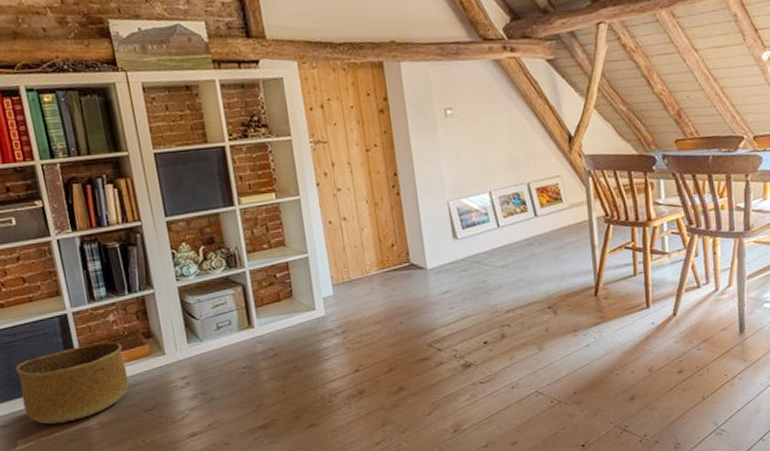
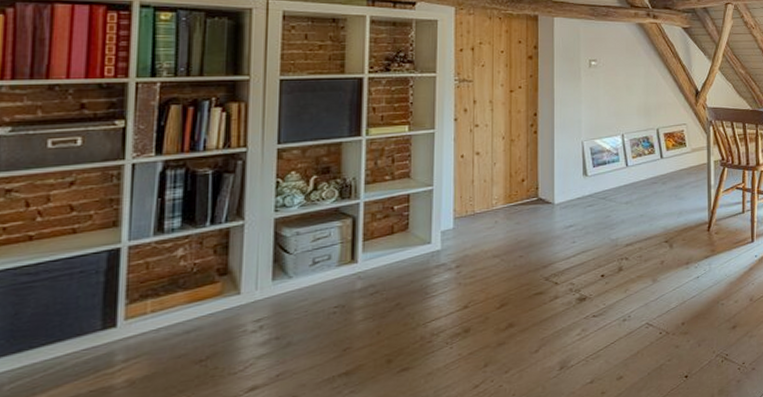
basket: present [15,341,129,425] -> none [21,279,186,386]

